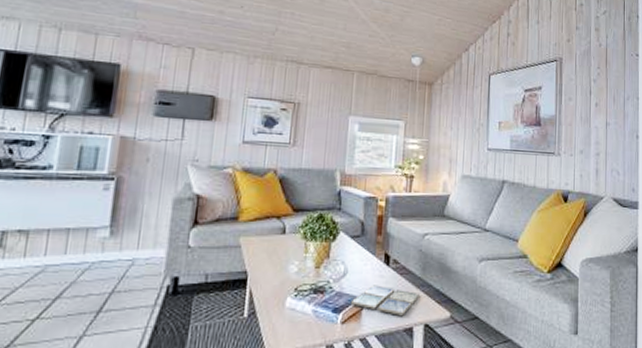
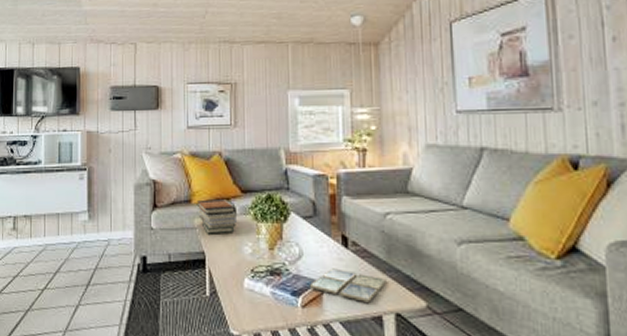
book stack: none [244,217,286,253] -> present [196,199,236,234]

